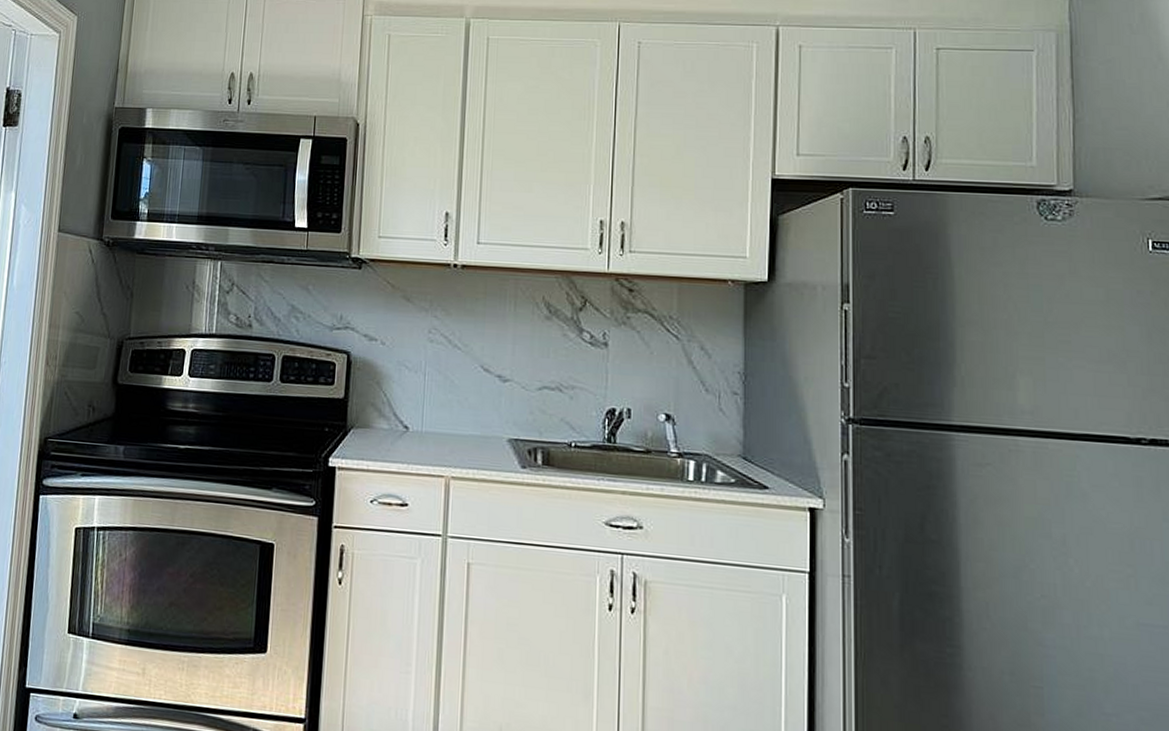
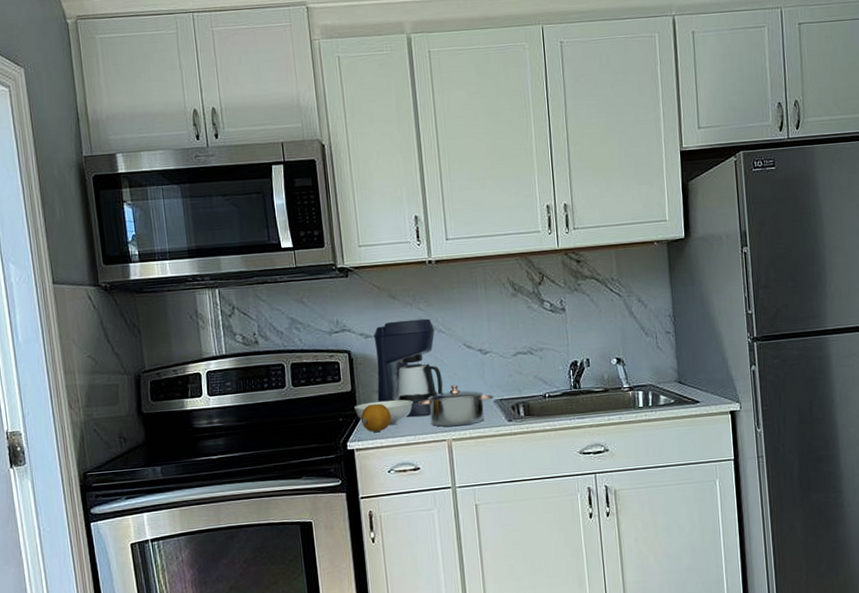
bowl: none [343,415,412,447] -> present [353,399,414,426]
fruit: none [350,417,384,452] -> present [361,403,392,432]
coffee maker: none [372,326,450,444] -> present [374,318,443,418]
cooking pot: none [417,411,507,464] -> present [418,384,493,427]

